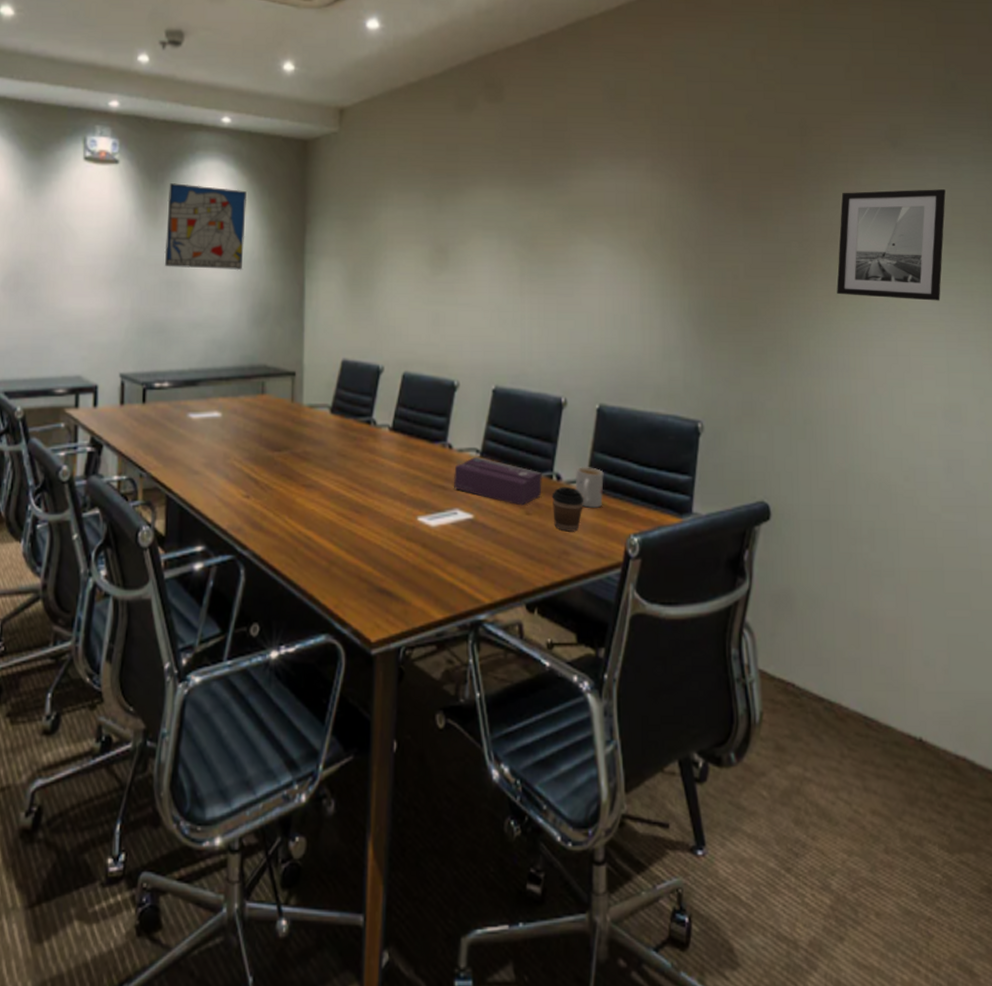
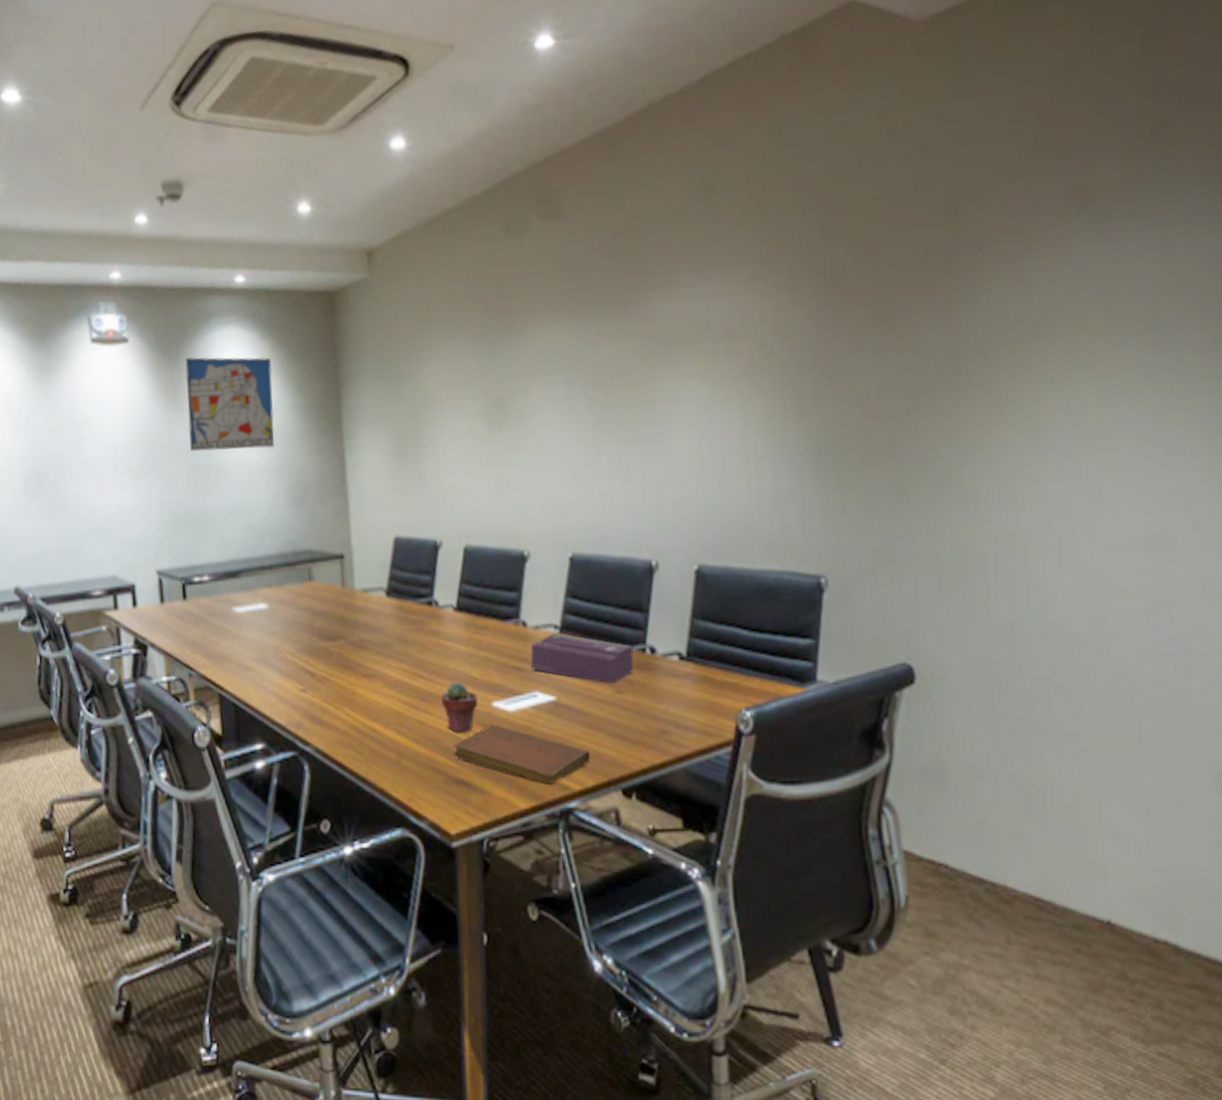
potted succulent: none [372,496,405,545] -> present [441,681,479,733]
notebook: none [380,539,500,597] -> present [453,725,590,785]
coffee cup: present [551,487,584,532] -> none [645,660,685,710]
mug: present [575,466,604,509] -> none [672,635,708,683]
wall art: present [837,189,946,301] -> none [999,262,1152,411]

